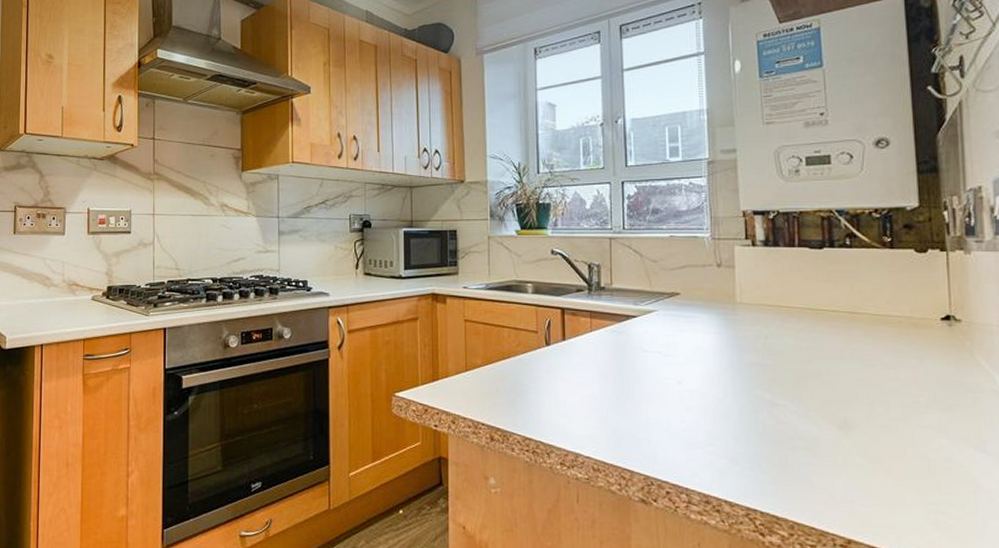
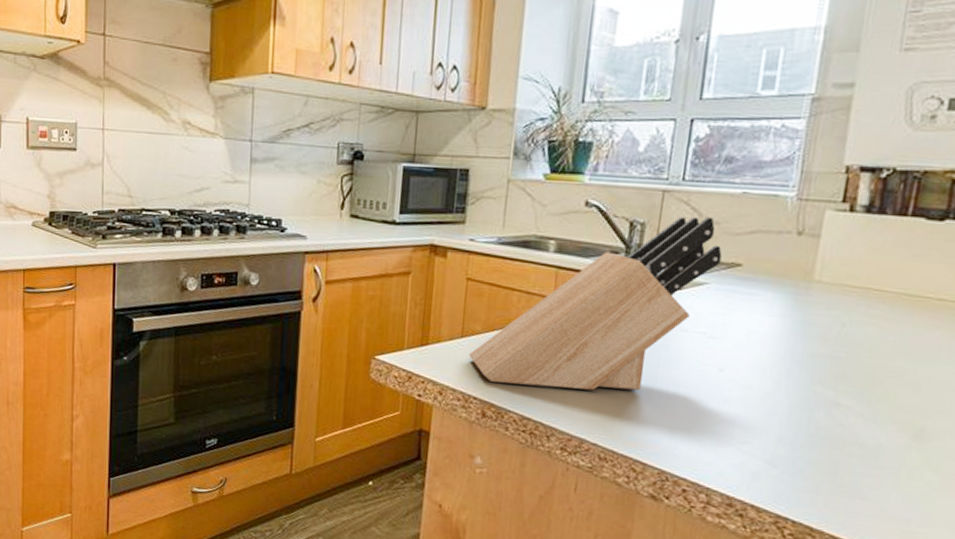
knife block: none [473,257,663,410] -> present [468,217,722,391]

